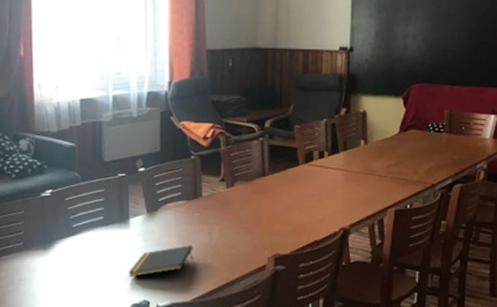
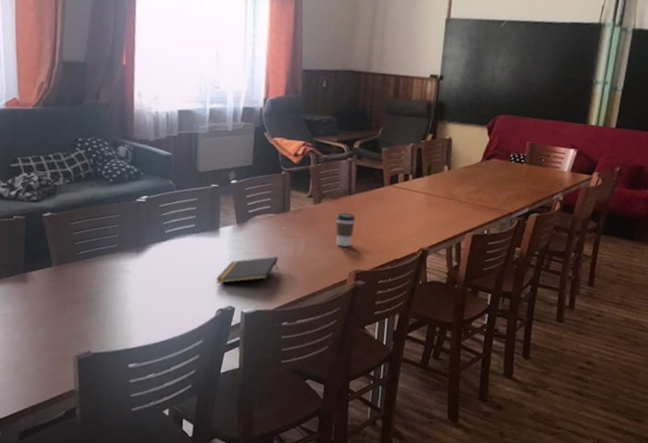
coffee cup: none [250,195,271,231] -> present [335,212,356,247]

